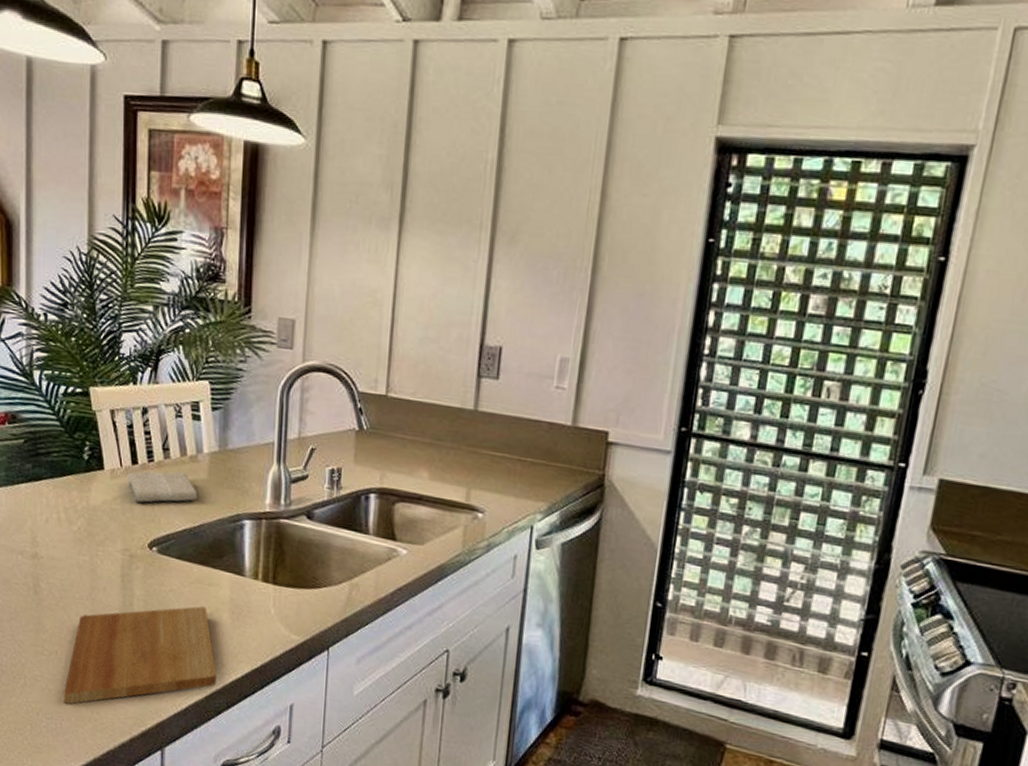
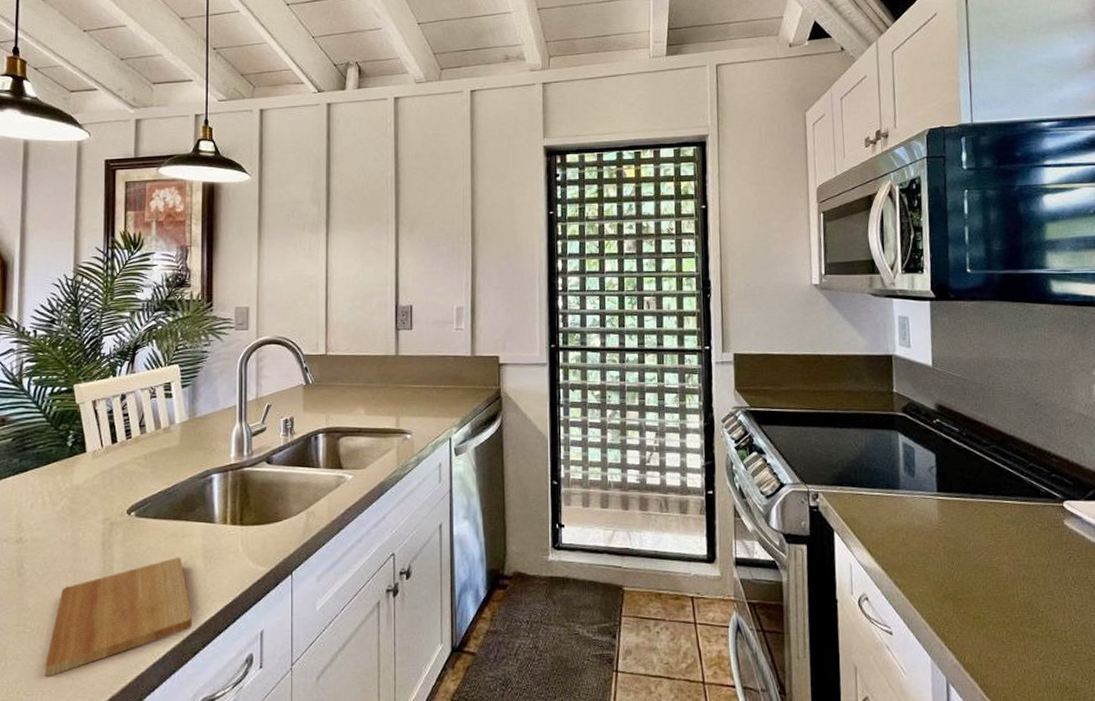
washcloth: present [127,471,198,503] -> none [107,443,171,475]

